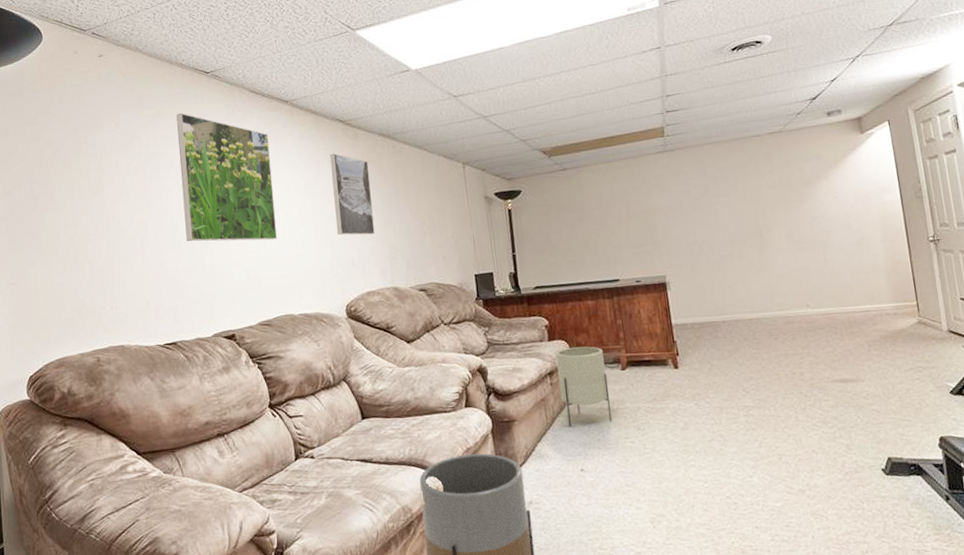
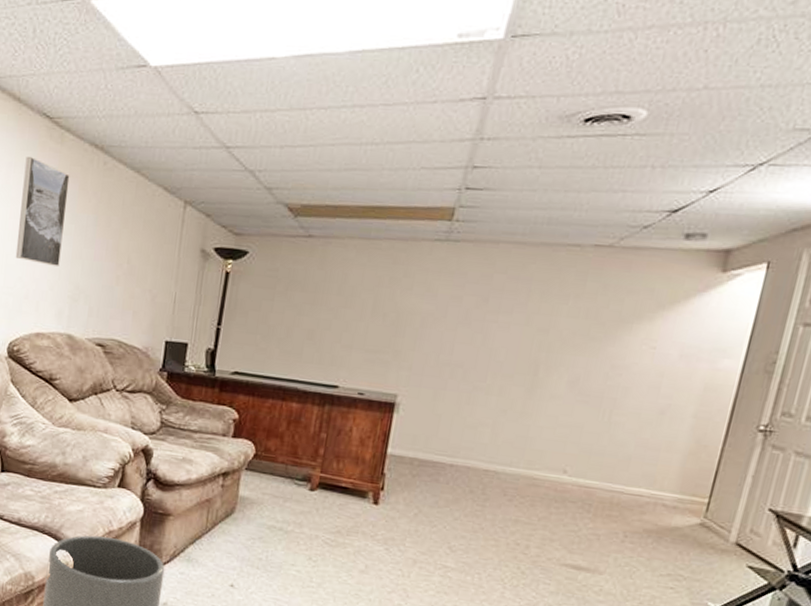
planter: present [556,346,612,427] -> none [229,450,294,543]

